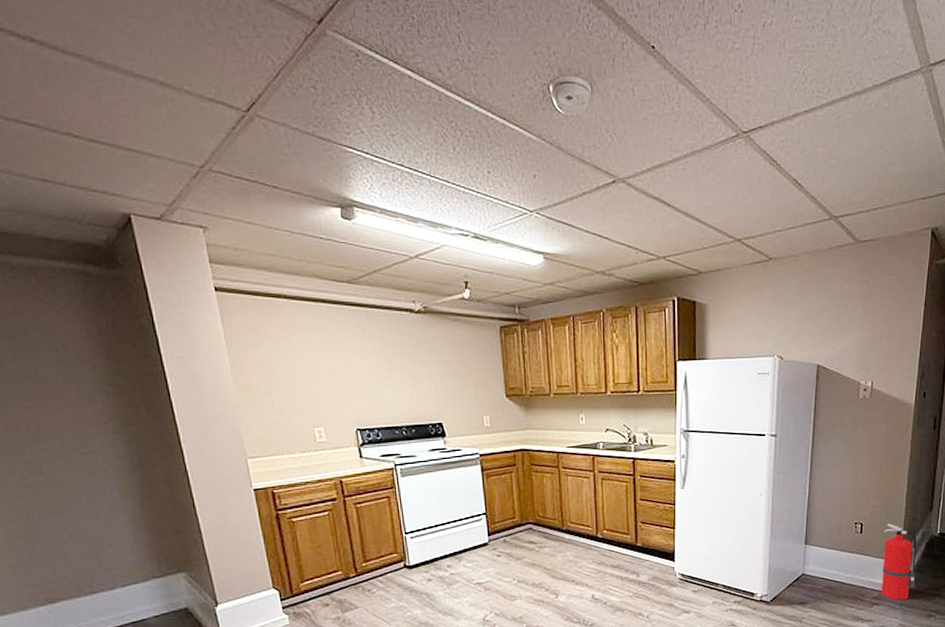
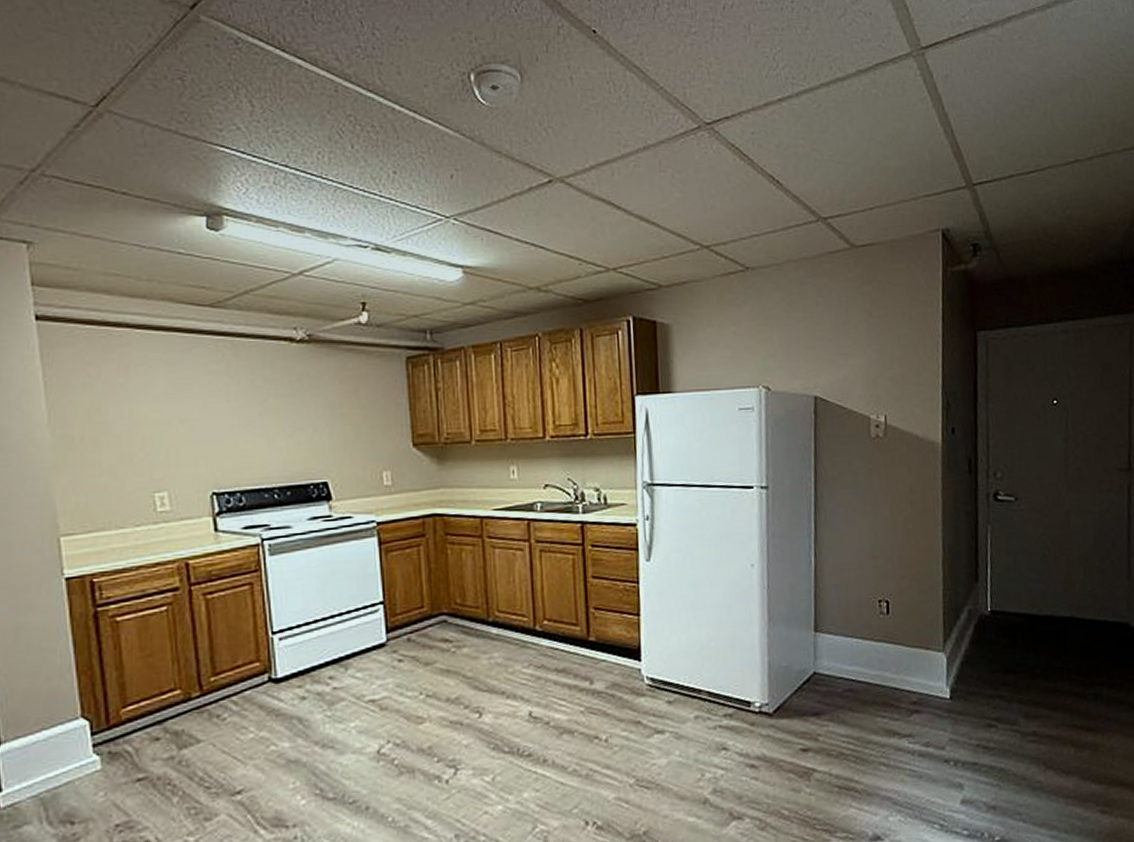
fire extinguisher: present [881,523,917,600] -> none [917,600,966,705]

